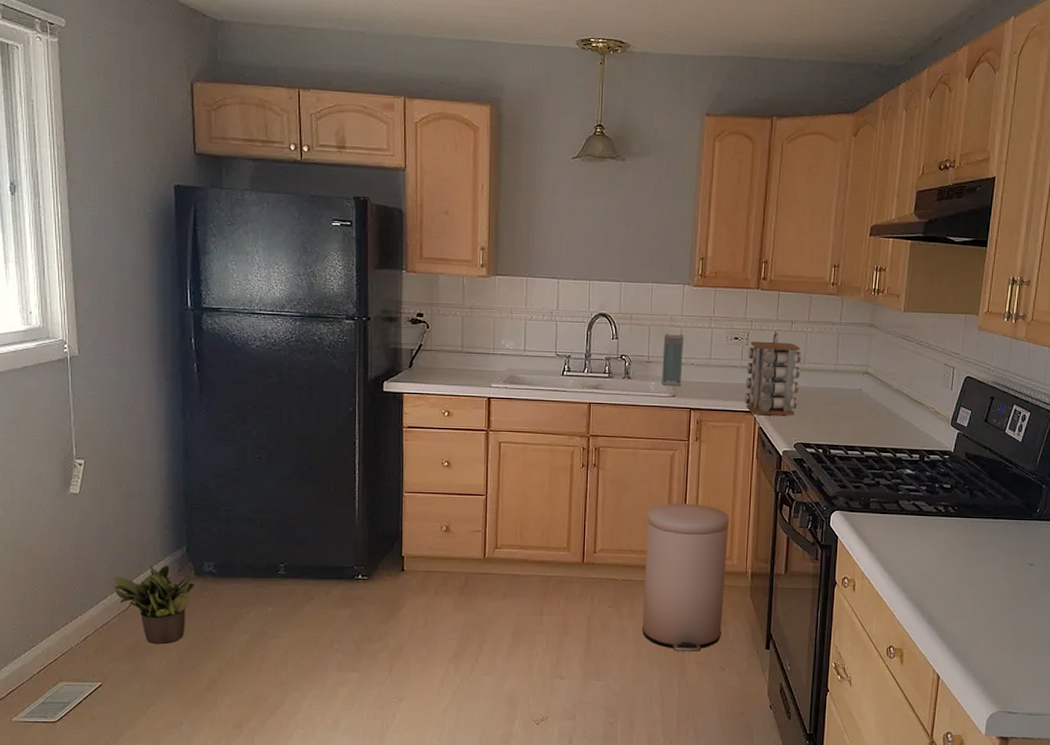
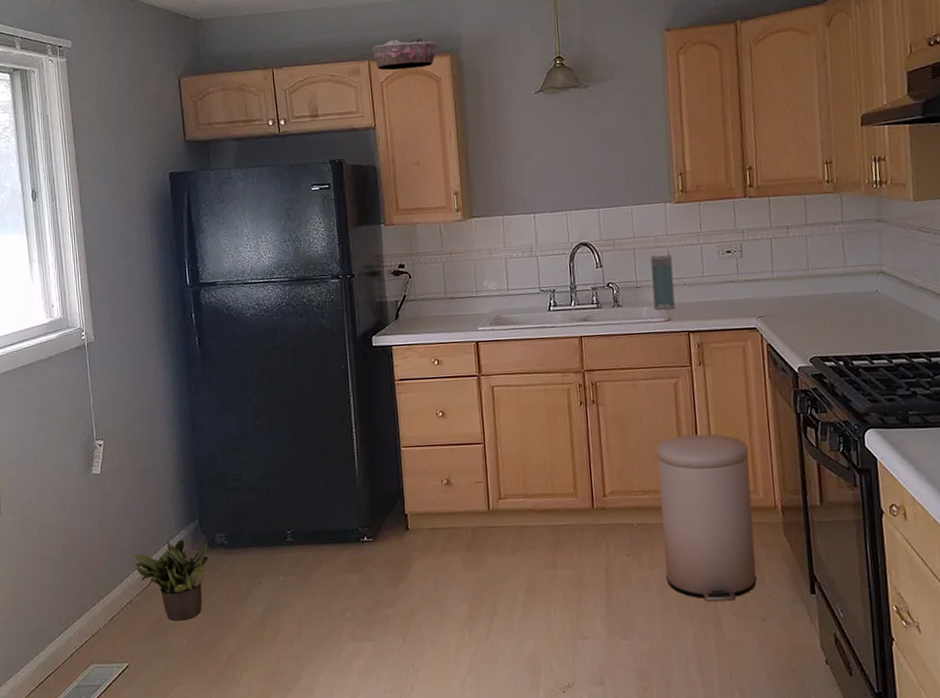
decorative basket: none [410,79,479,114] -> present [373,36,438,71]
spice rack: present [745,332,801,416] -> none [743,240,808,331]

